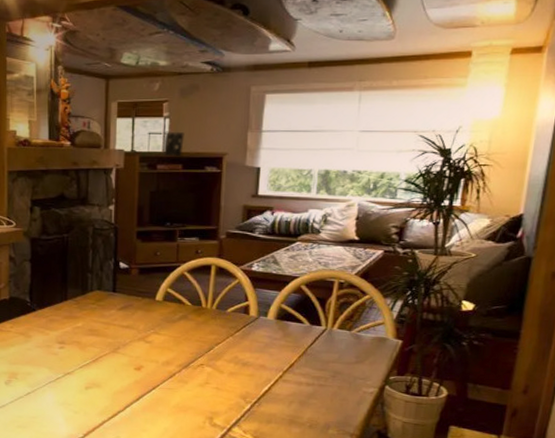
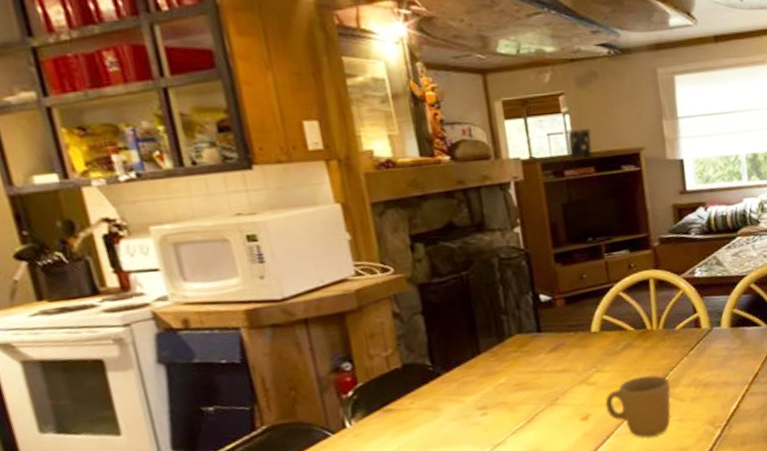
mug: none [156,344,214,397] -> present [605,374,671,438]

